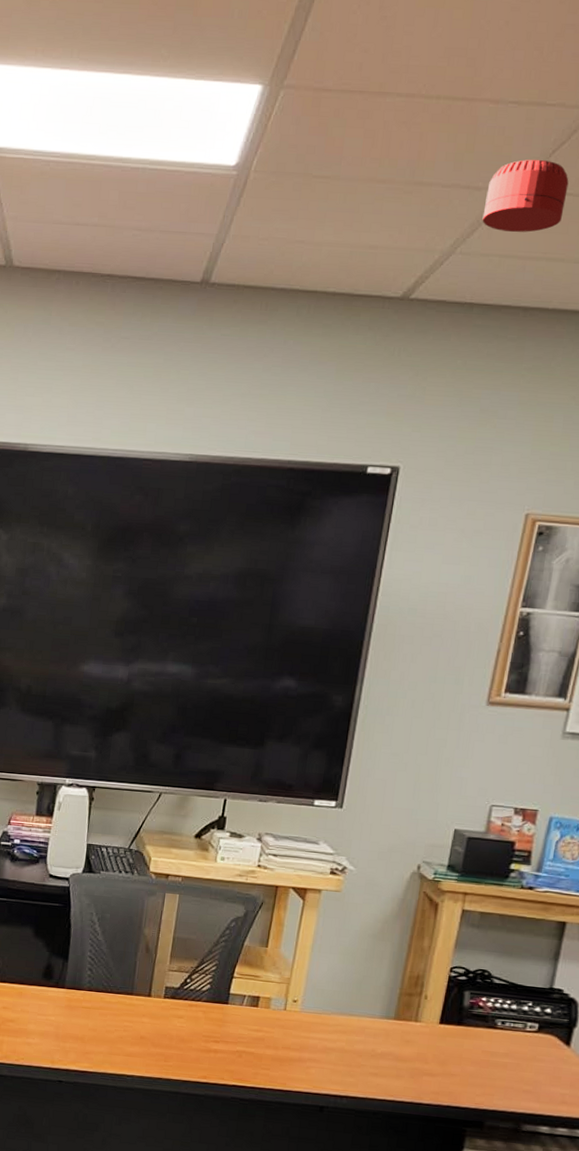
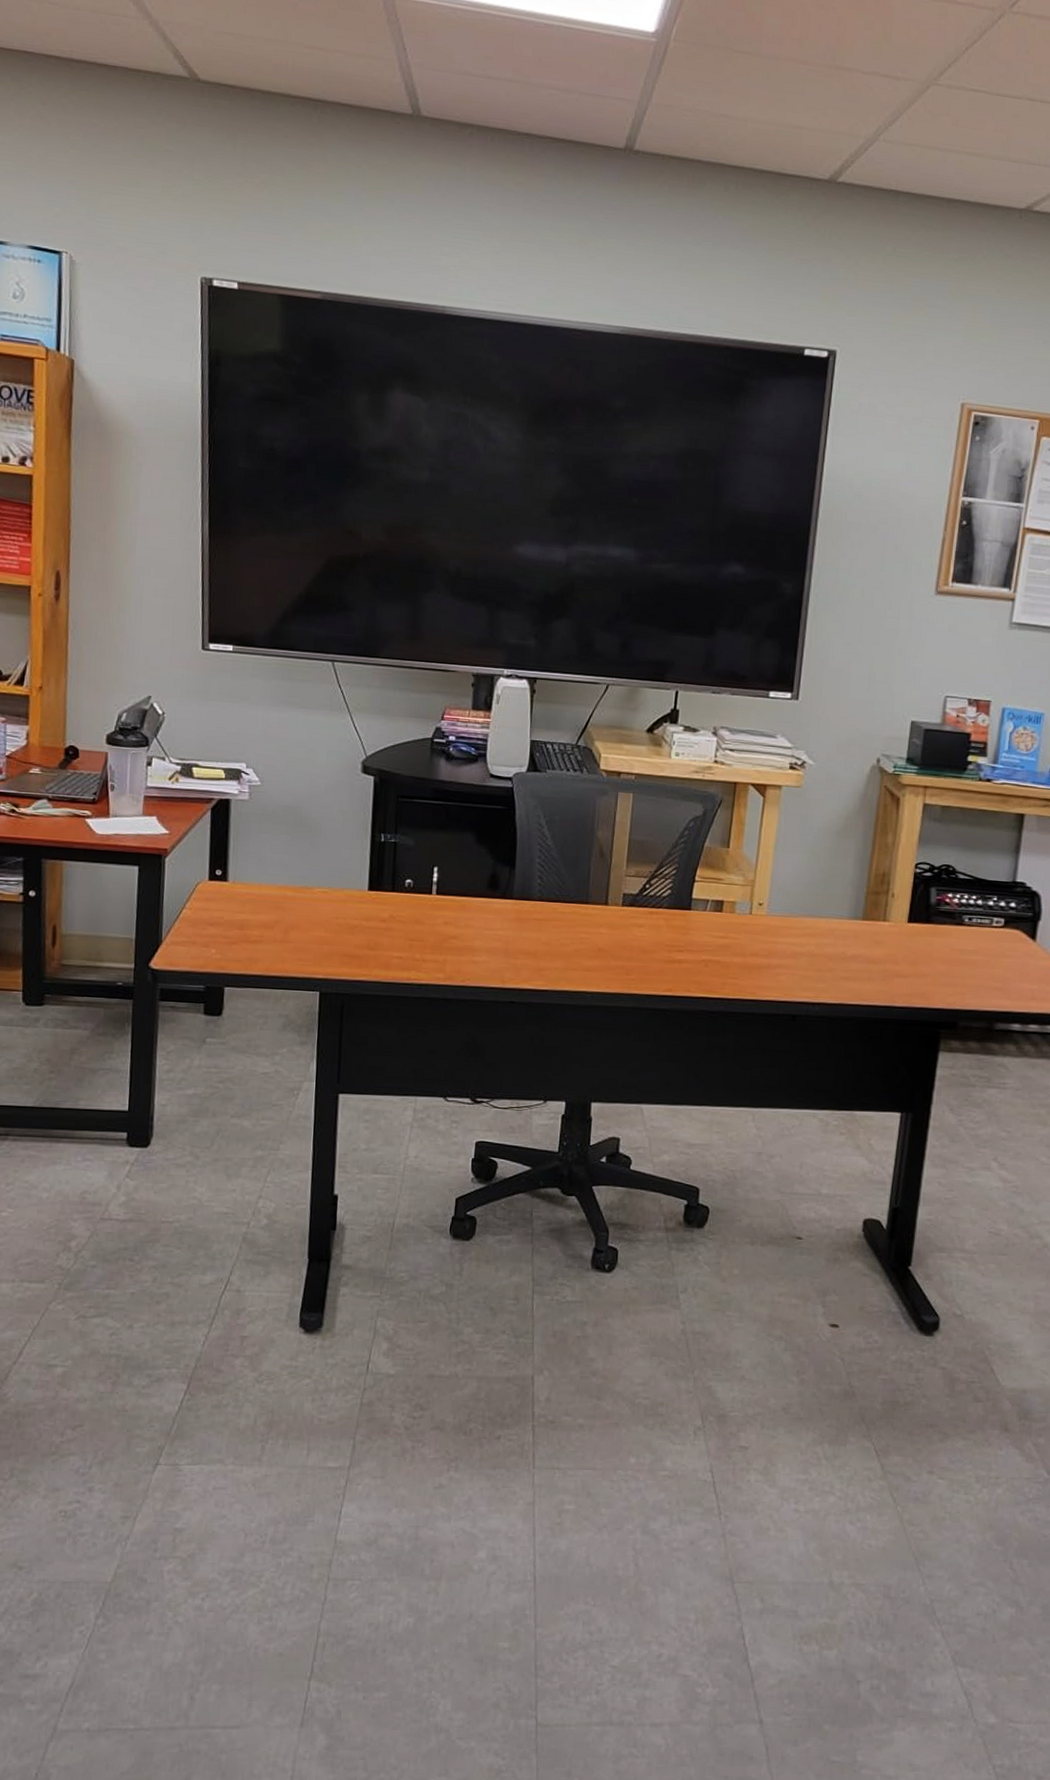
smoke detector: present [482,159,569,233] -> none [903,54,983,126]

